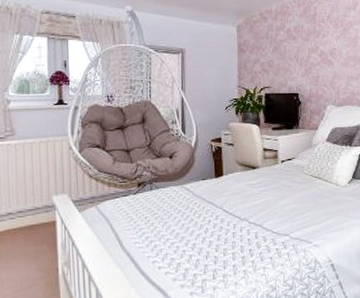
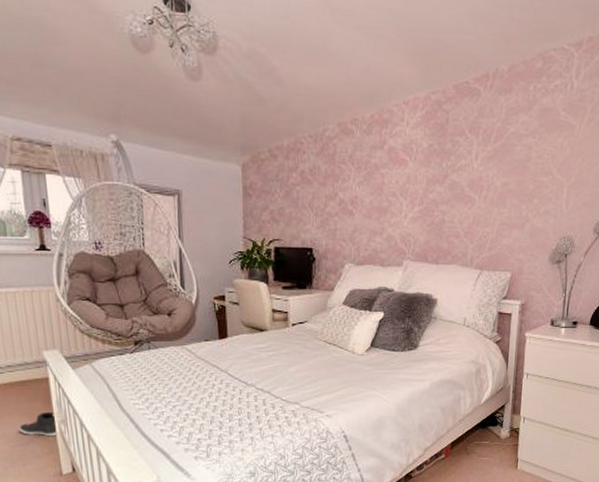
sneaker: none [23,254,60,280] -> present [18,411,58,437]

